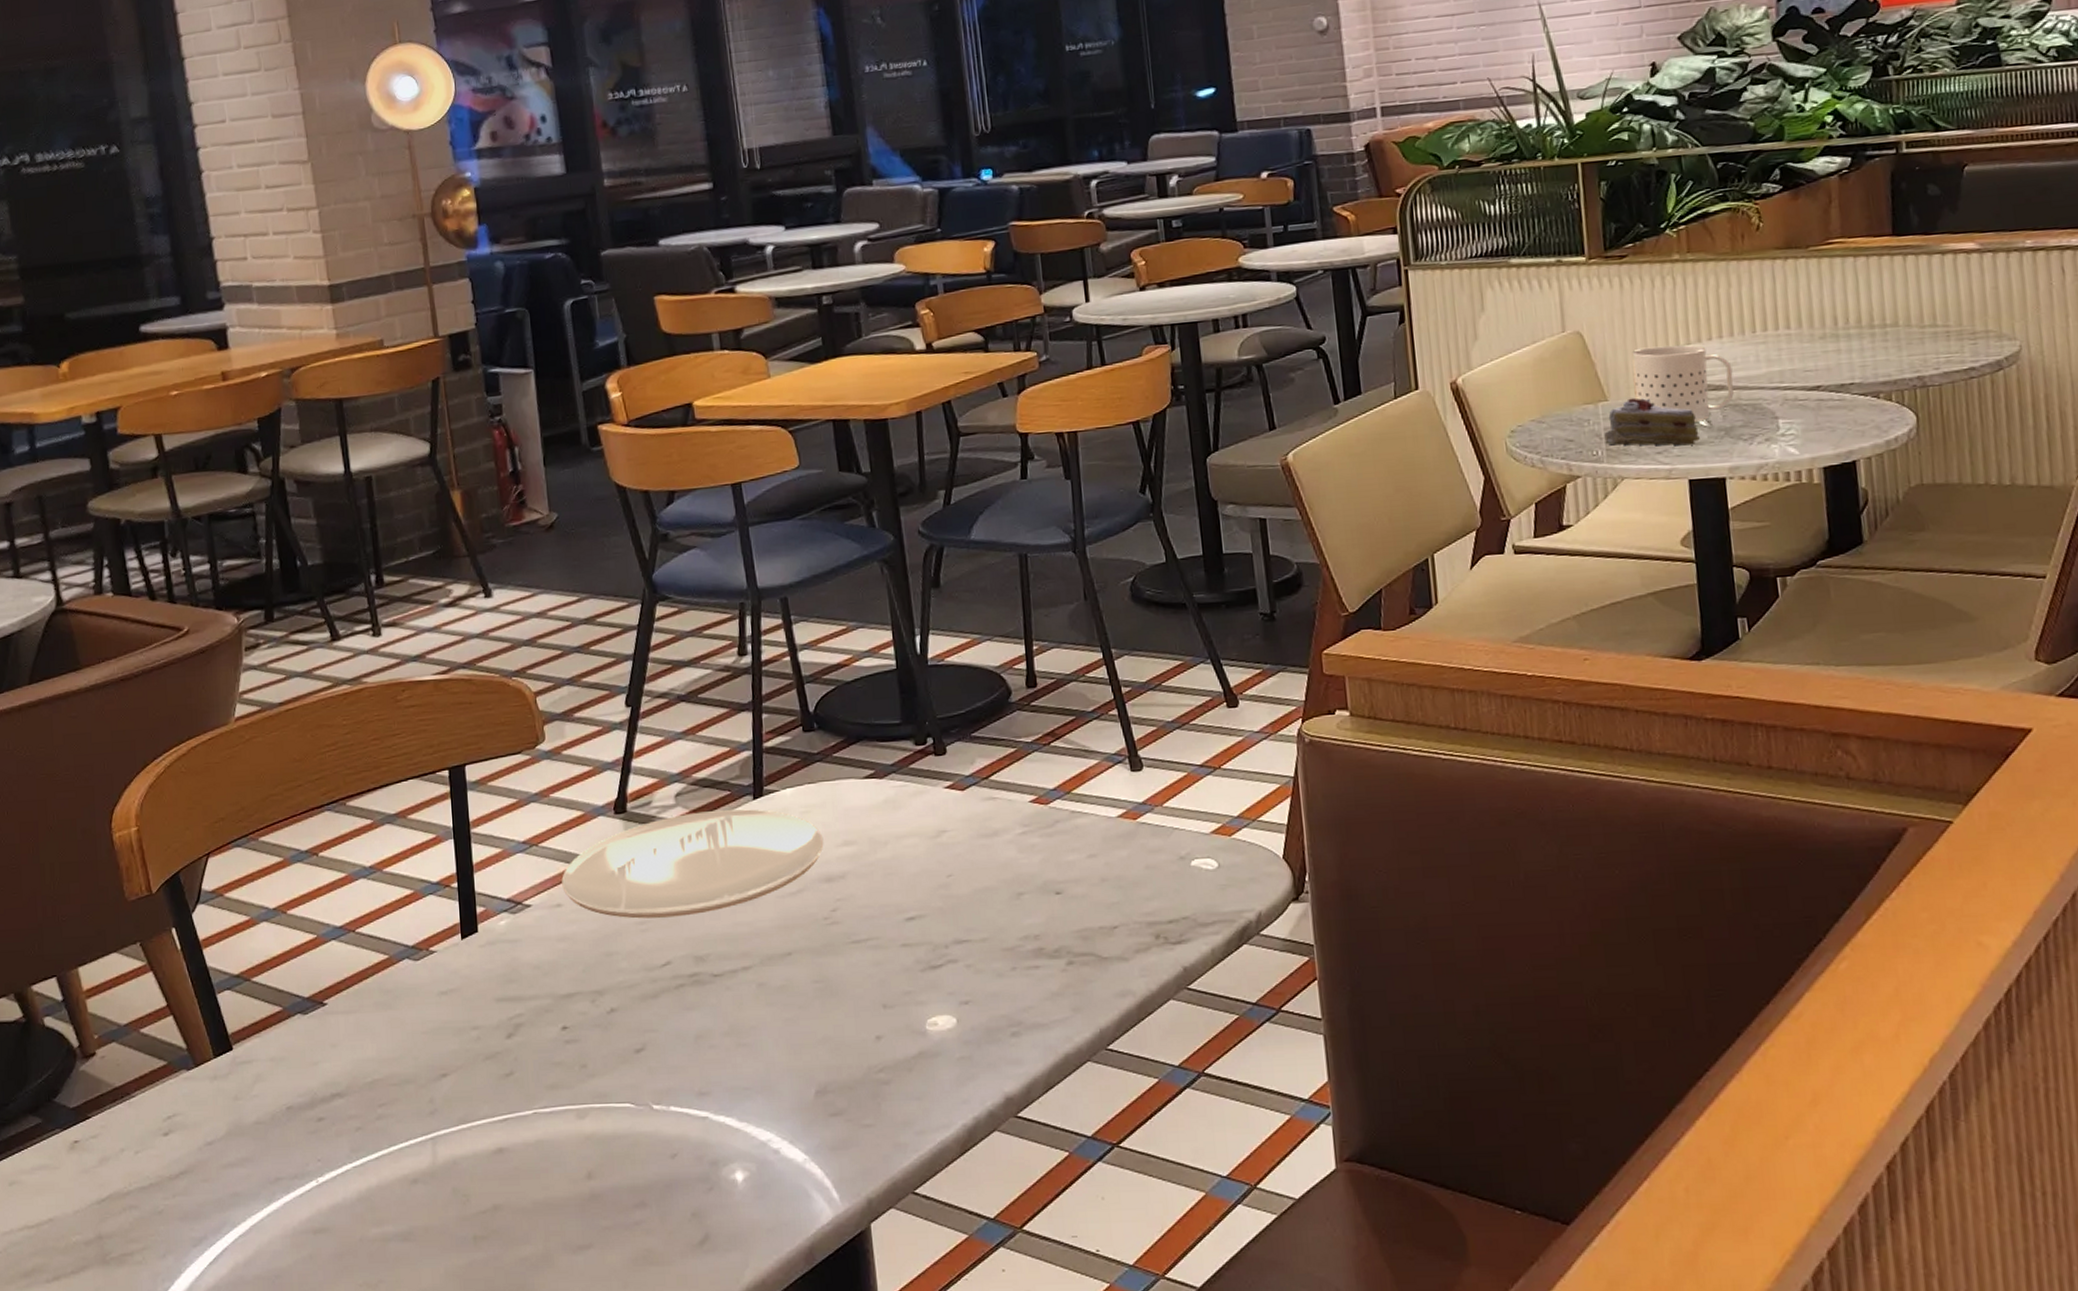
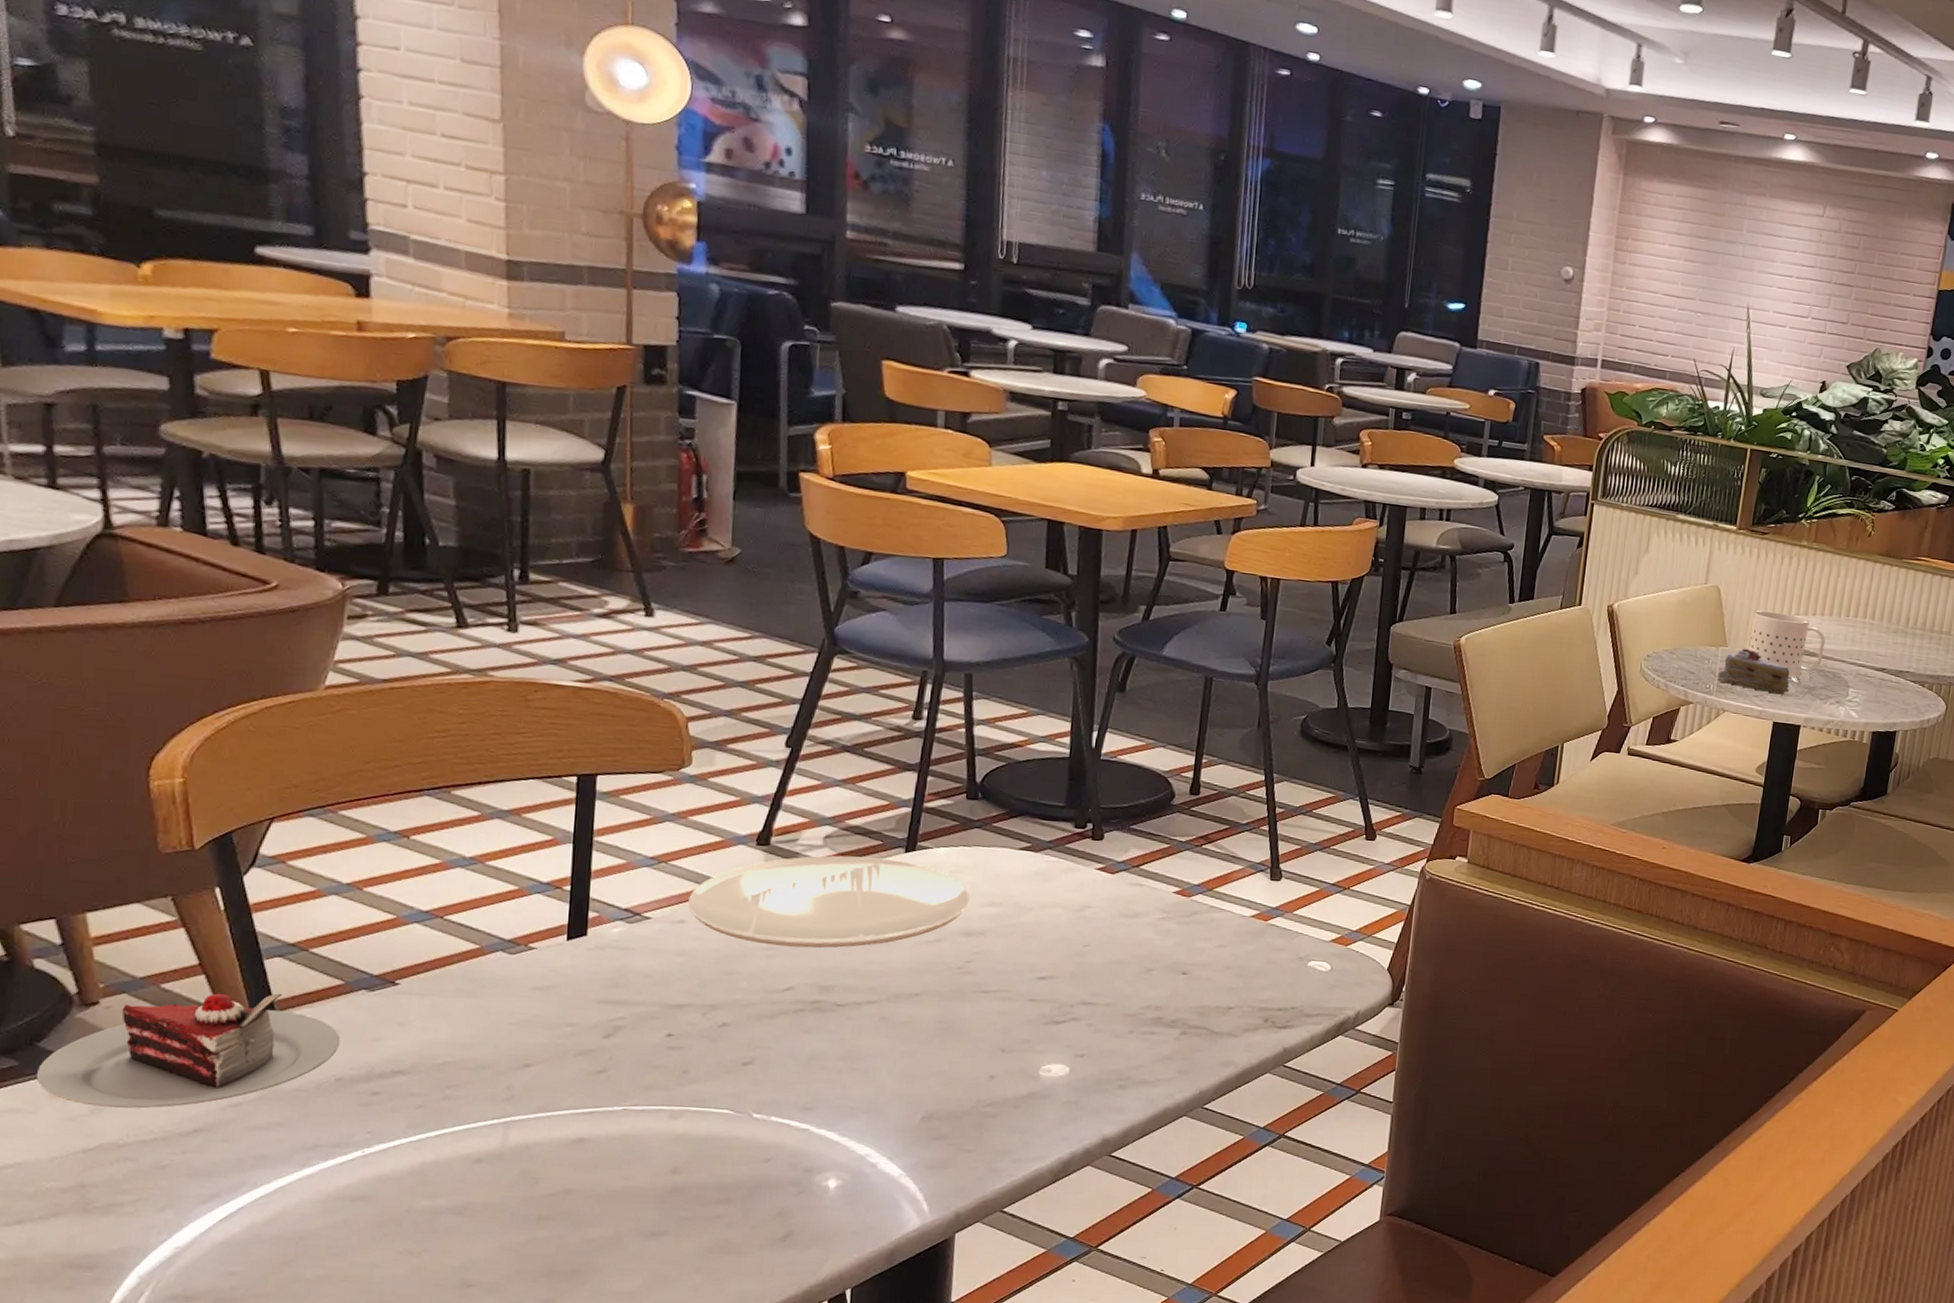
cake slice: none [56,1026,286,1156] -> present [37,993,341,1109]

